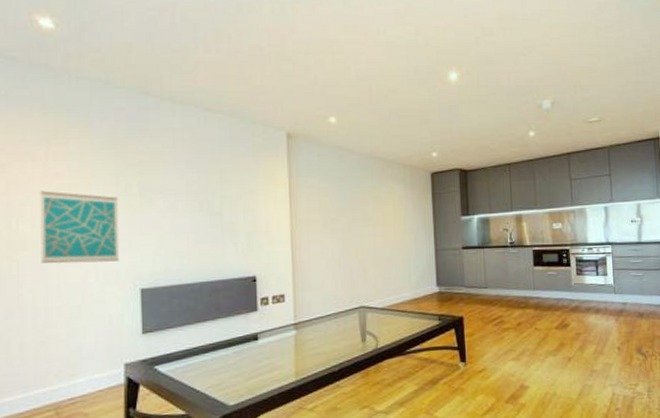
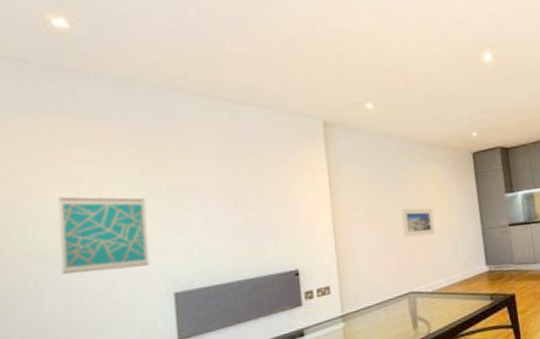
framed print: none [357,224,389,253] -> present [401,208,436,238]

